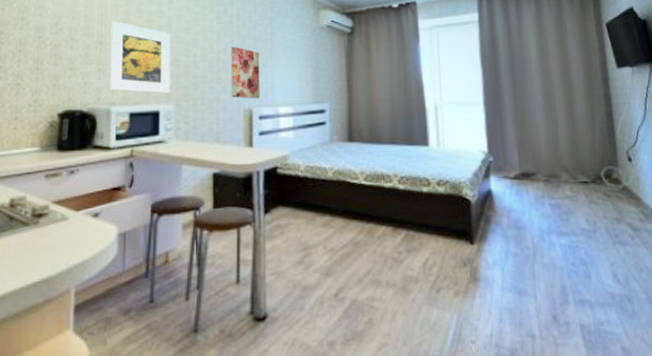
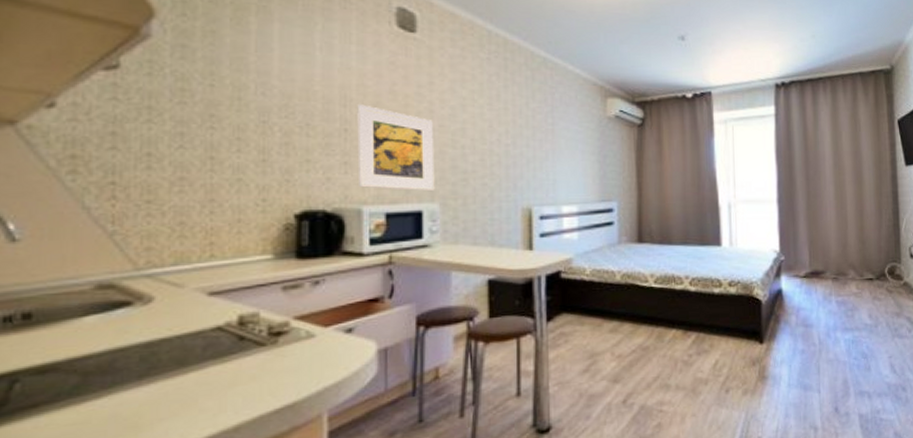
wall art: present [231,47,260,99] -> none [506,138,540,197]

